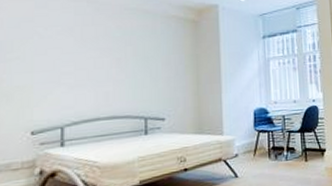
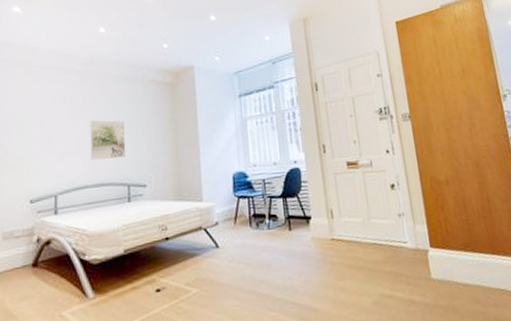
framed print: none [103,52,144,93] -> present [90,120,126,161]

